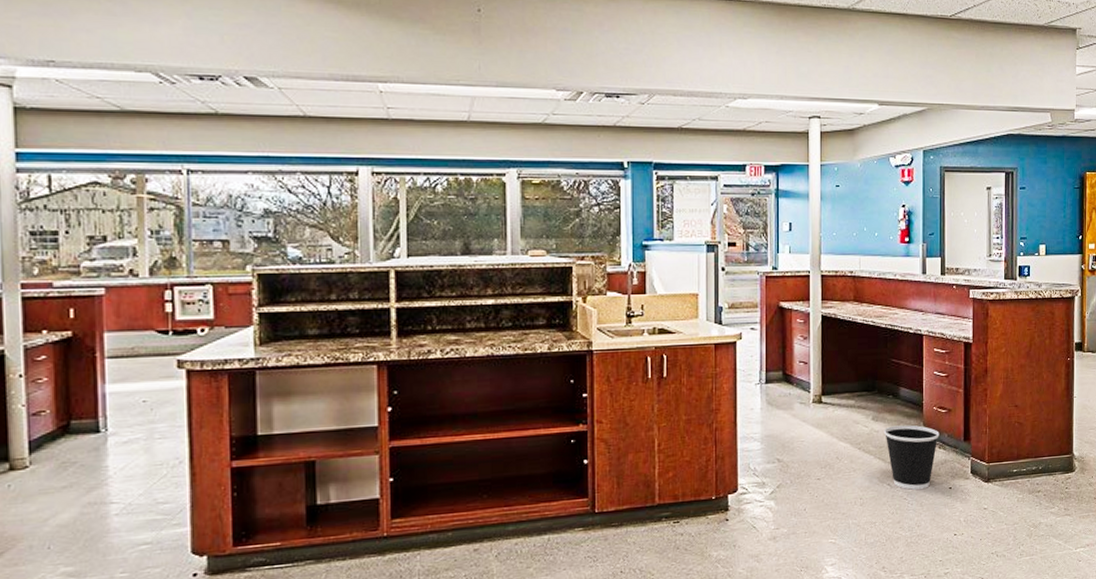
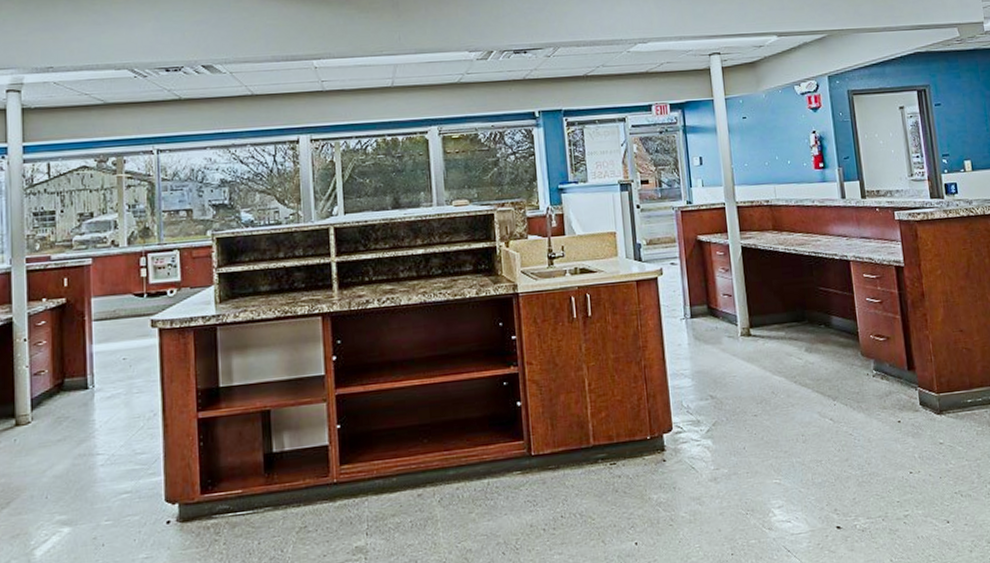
wastebasket: present [883,424,940,490] -> none [819,355,880,425]

